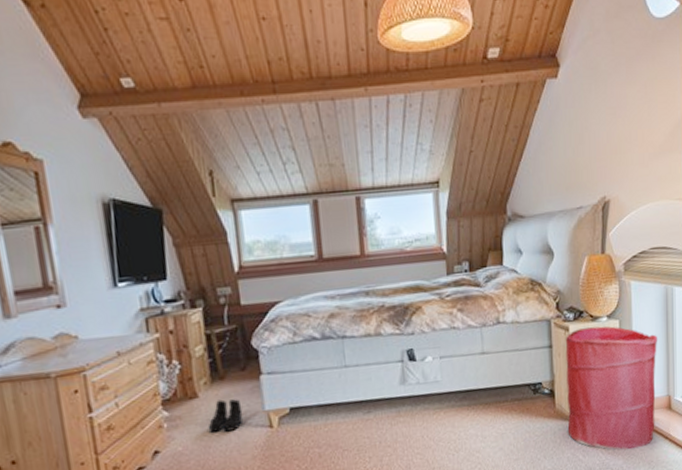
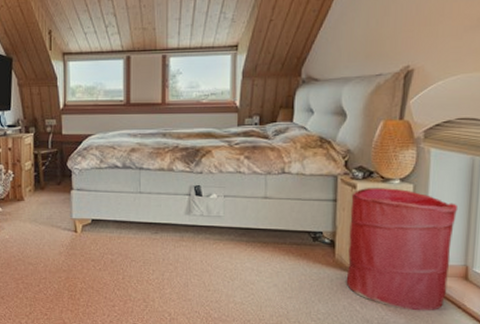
boots: present [209,399,244,433] -> none [30,205,55,230]

